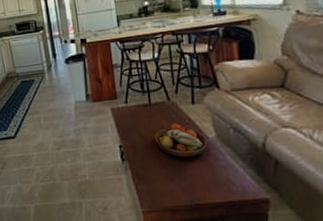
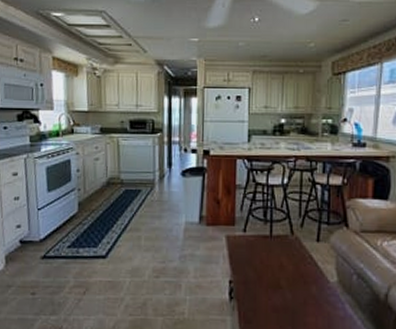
fruit bowl: present [154,123,208,158] -> none [270,261,327,302]

